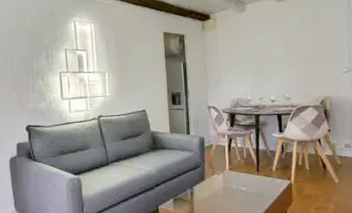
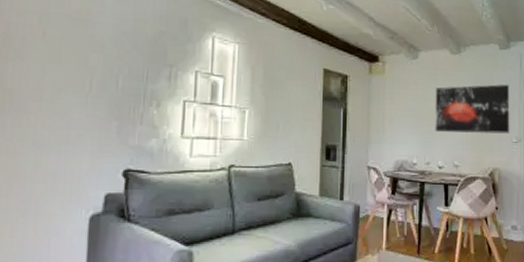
wall art: none [263,20,340,71] -> present [435,84,510,134]

